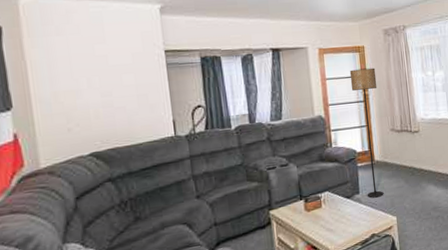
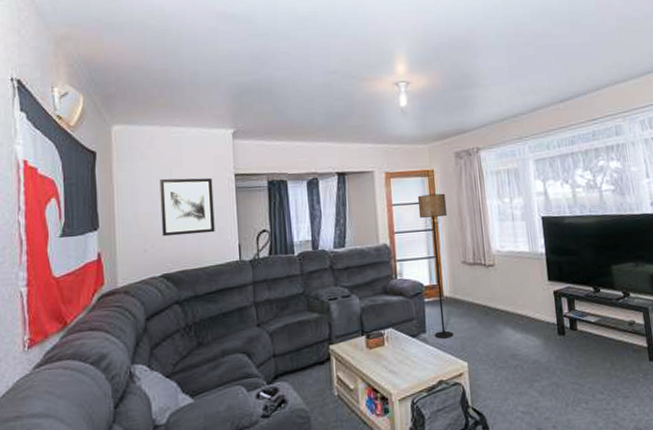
wall art: none [80,54,147,115] -> present [159,177,215,237]

